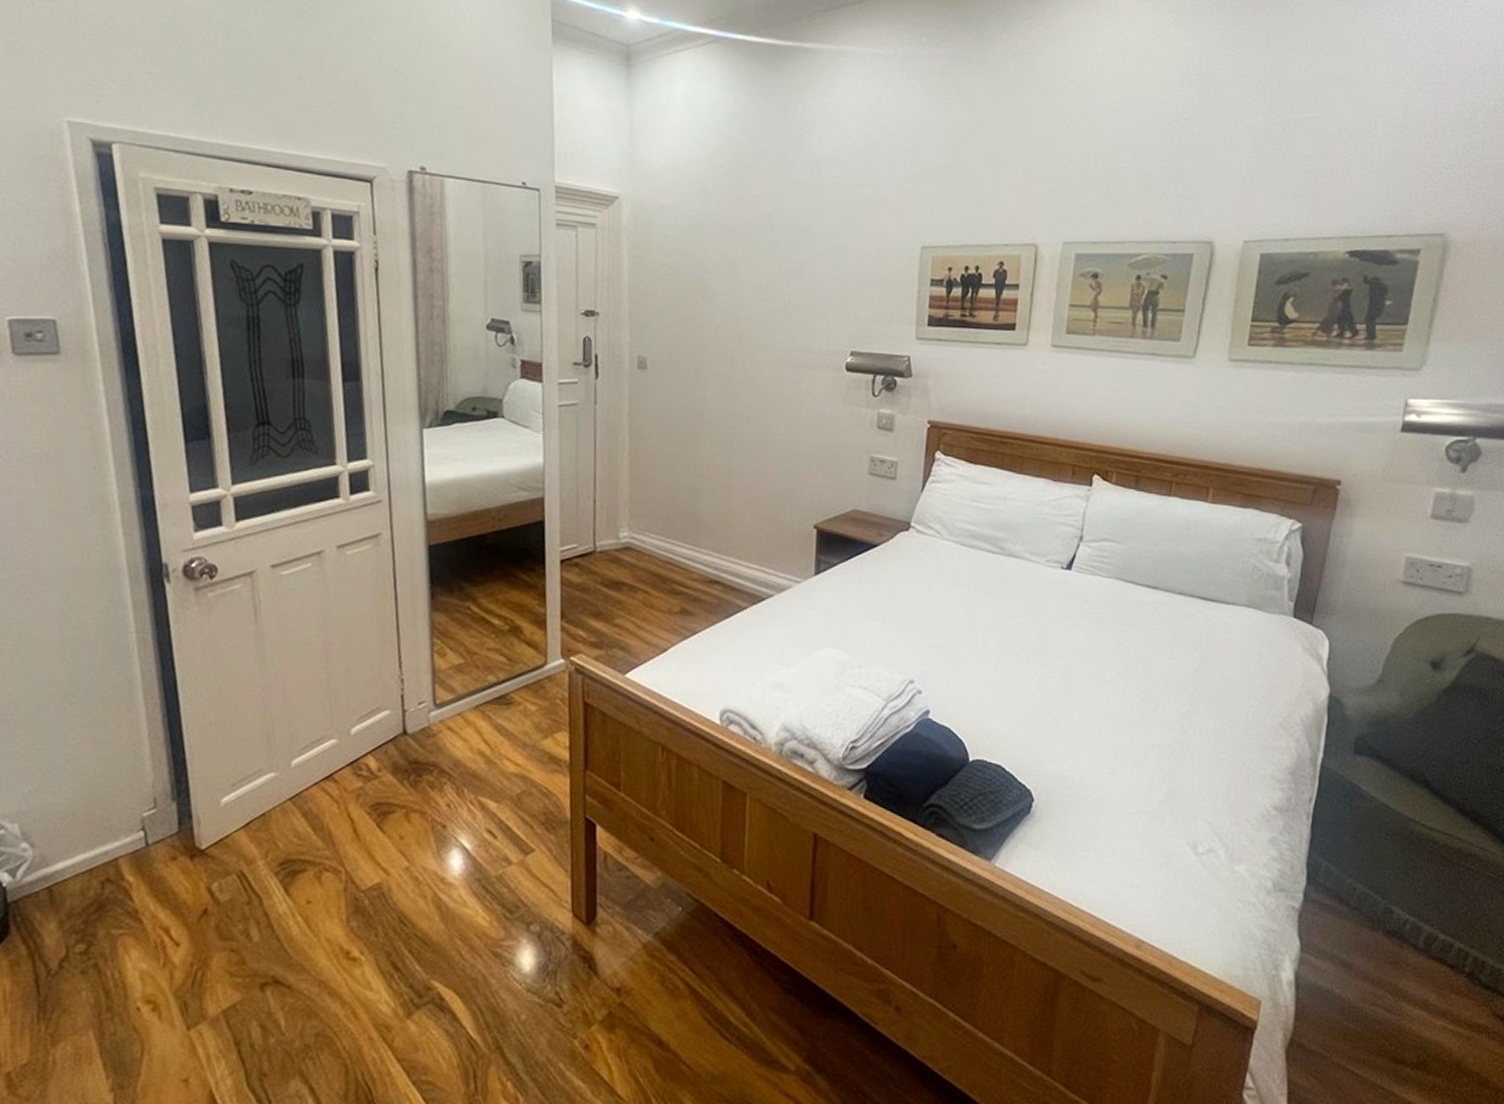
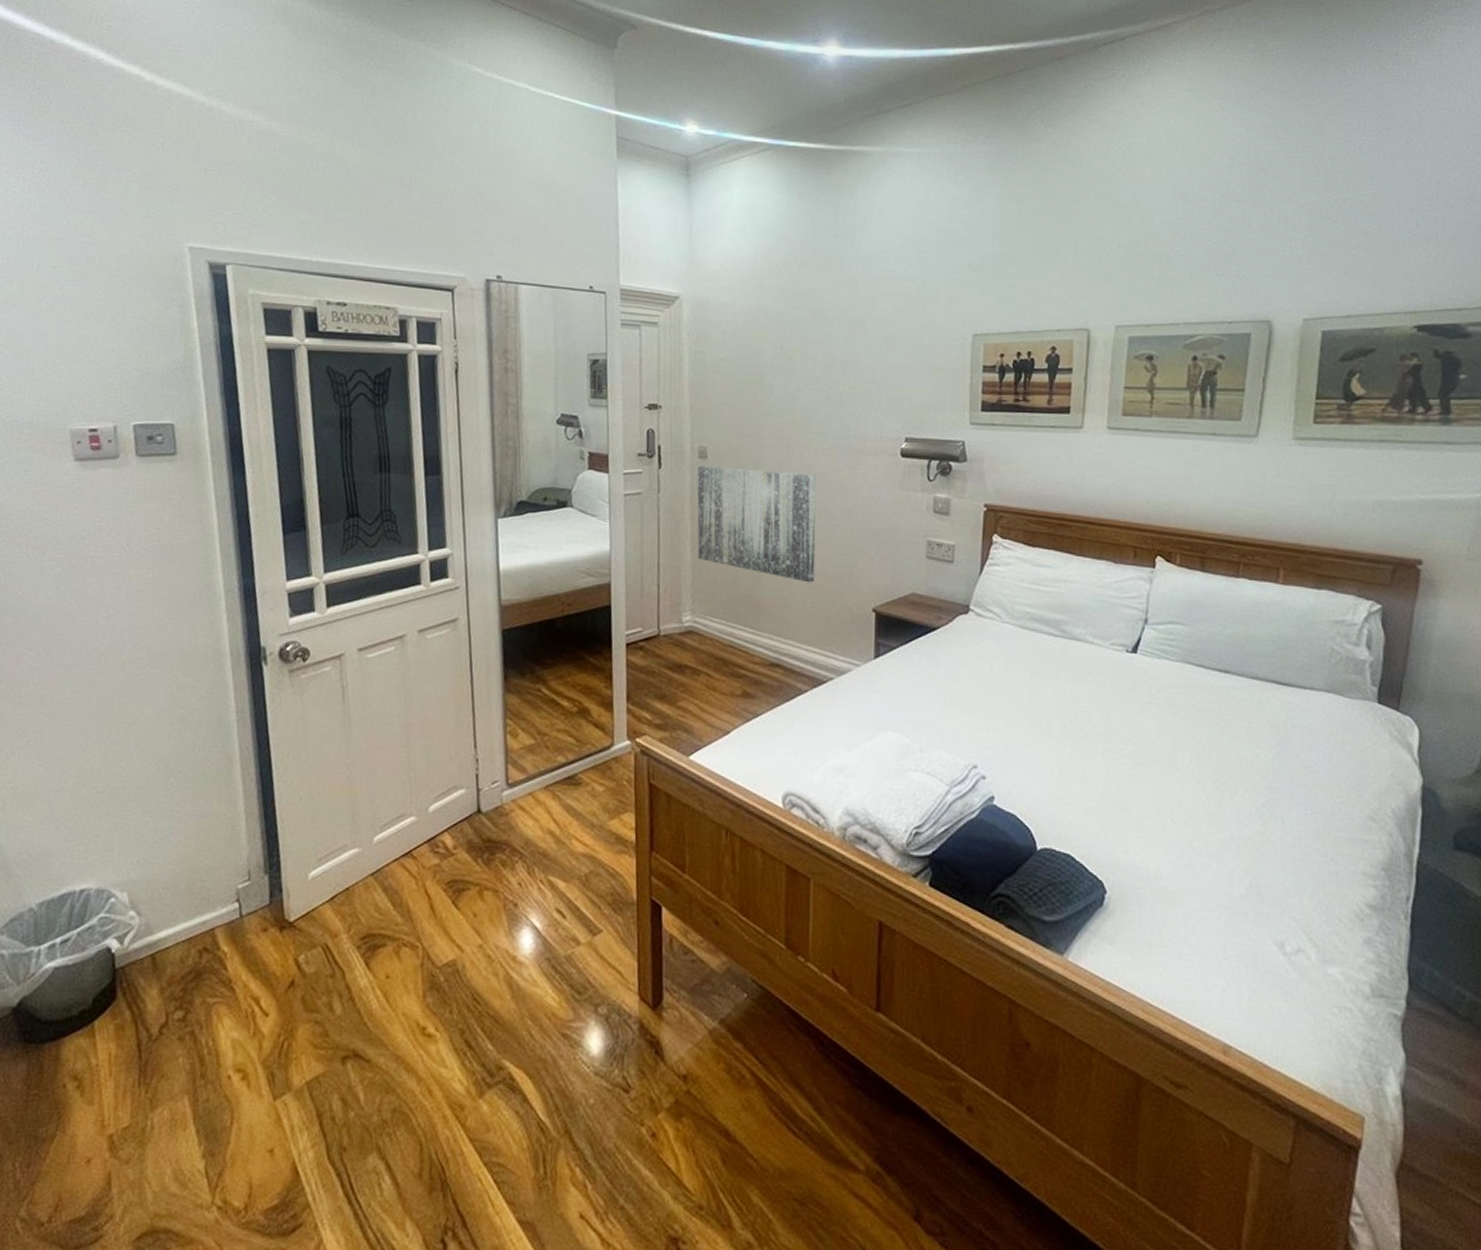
wall art: none [635,377,759,499] -> present [697,466,816,583]

